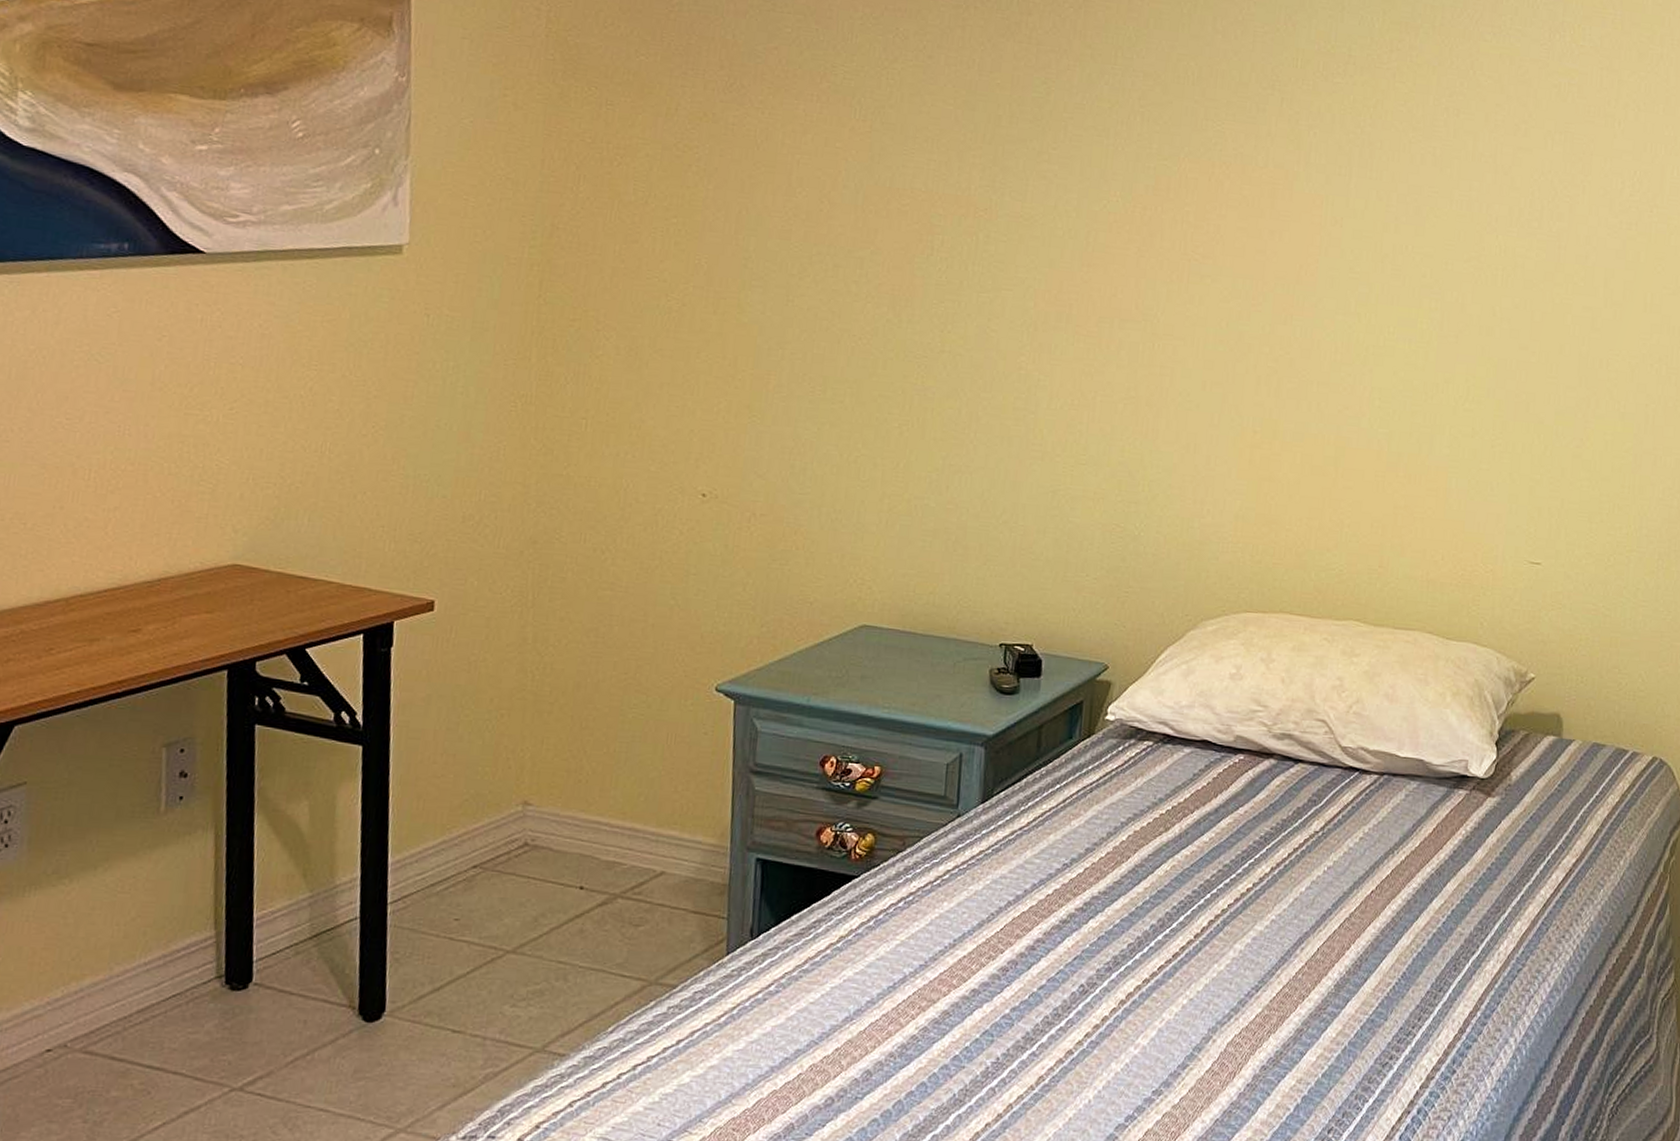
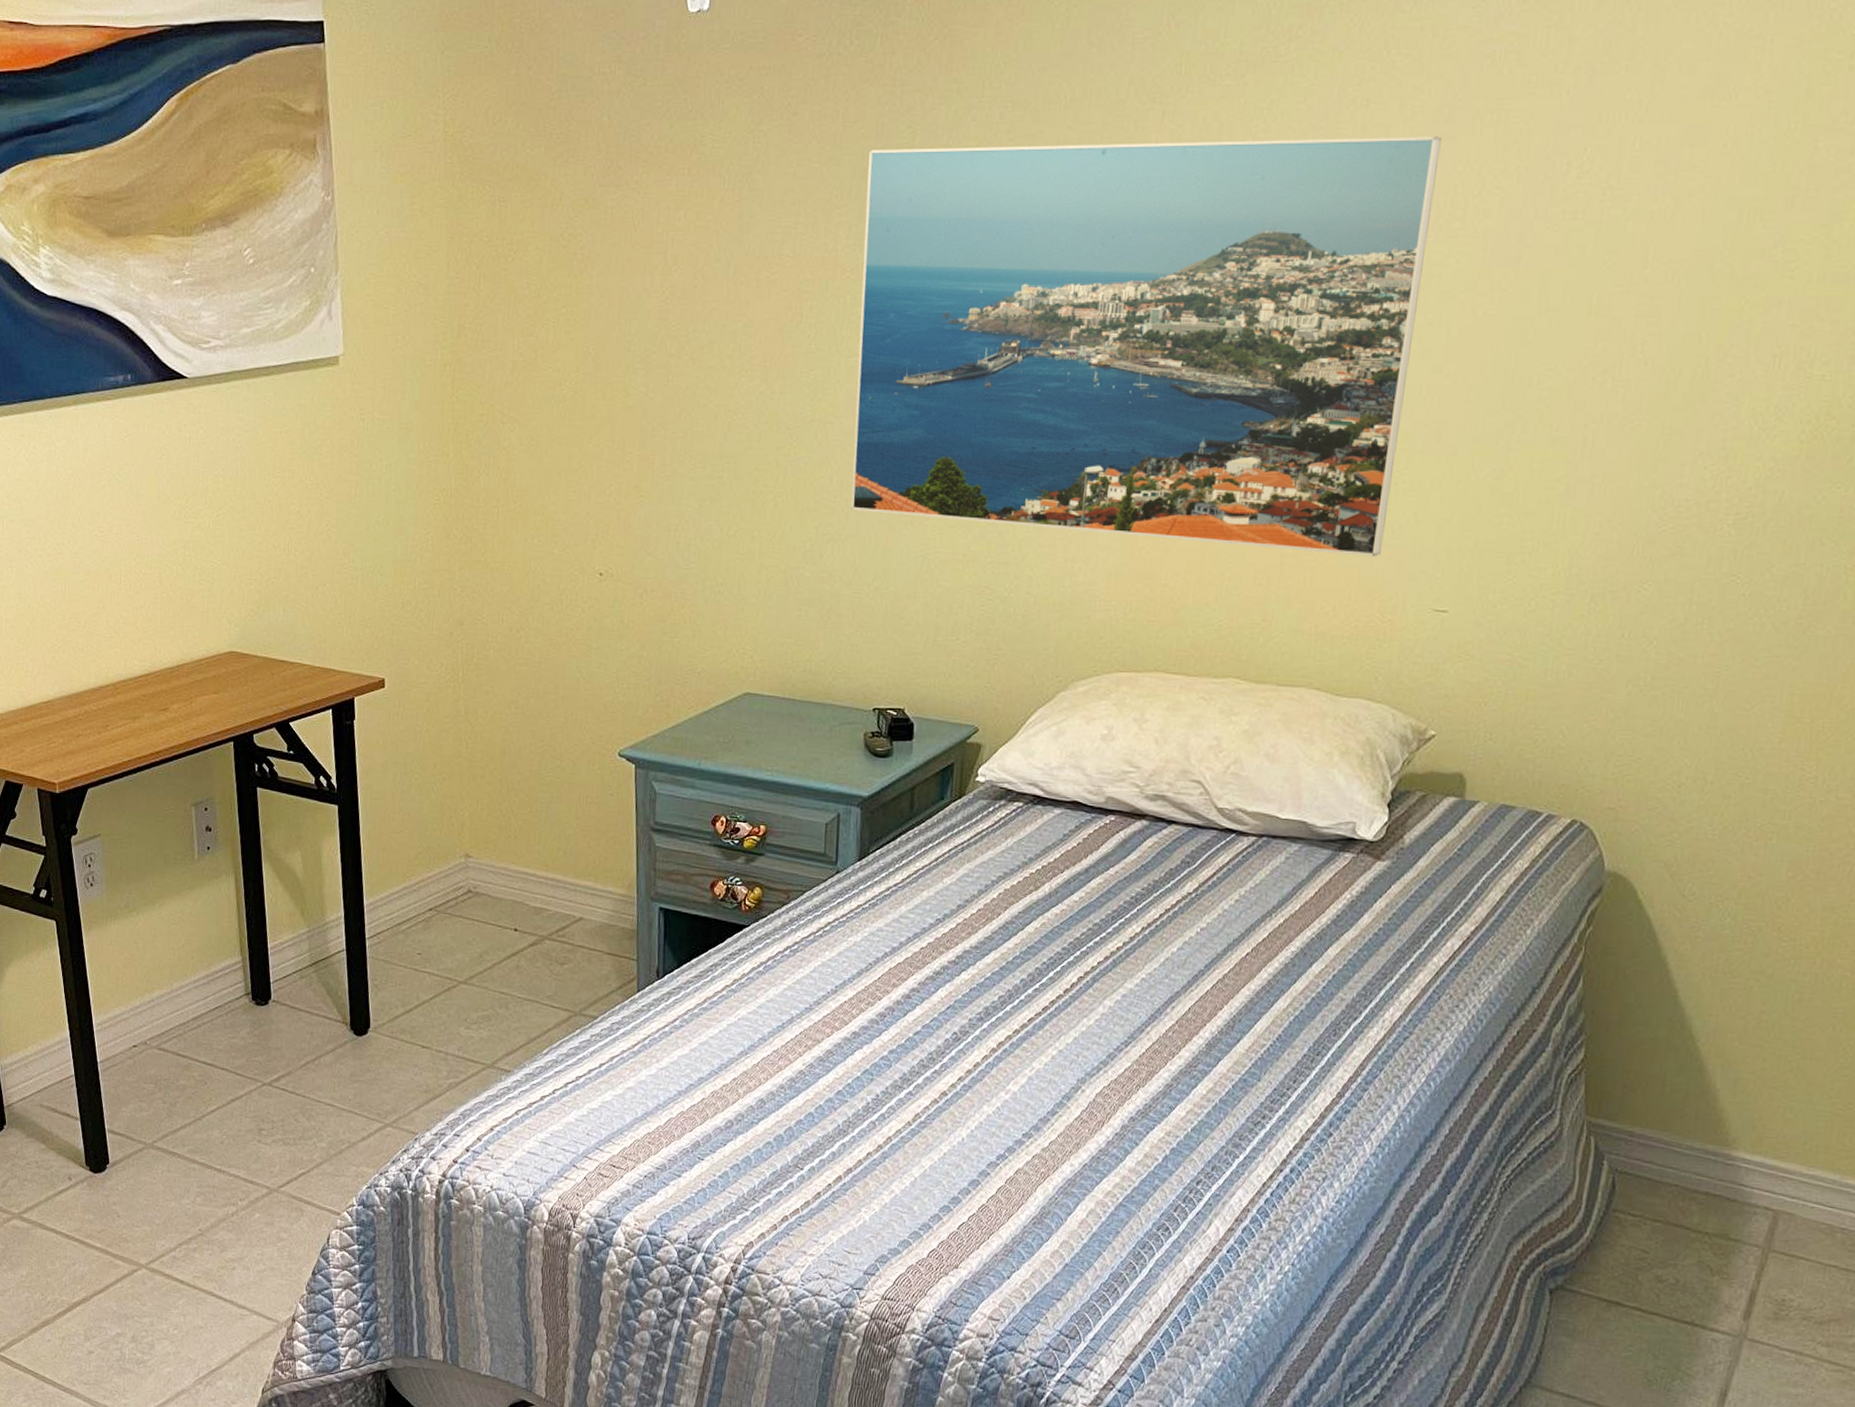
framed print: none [980,99,1520,511] -> present [851,136,1442,557]

